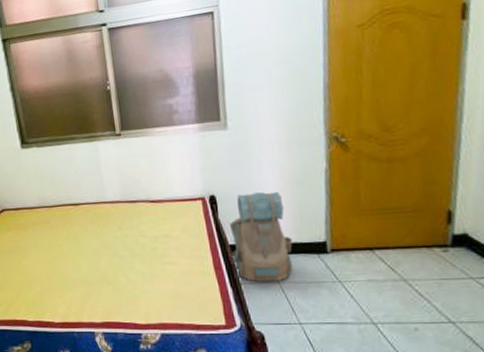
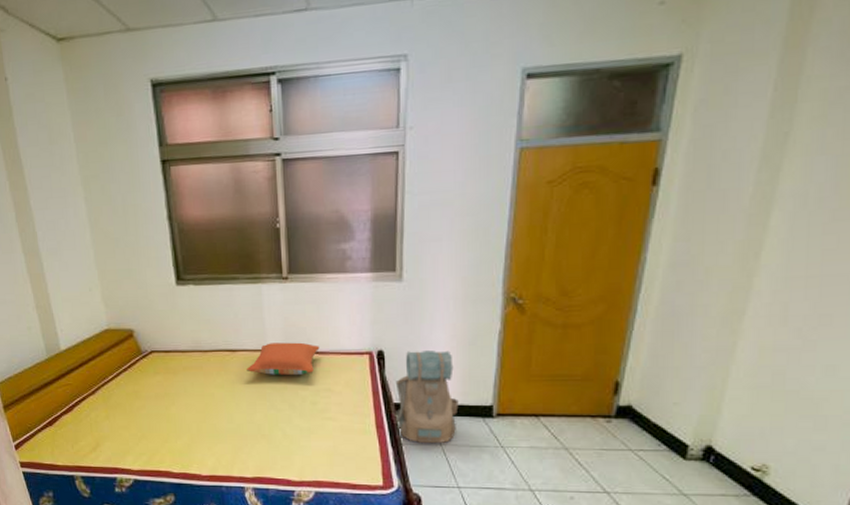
pillow: none [89,192,155,225] -> present [247,342,320,375]

